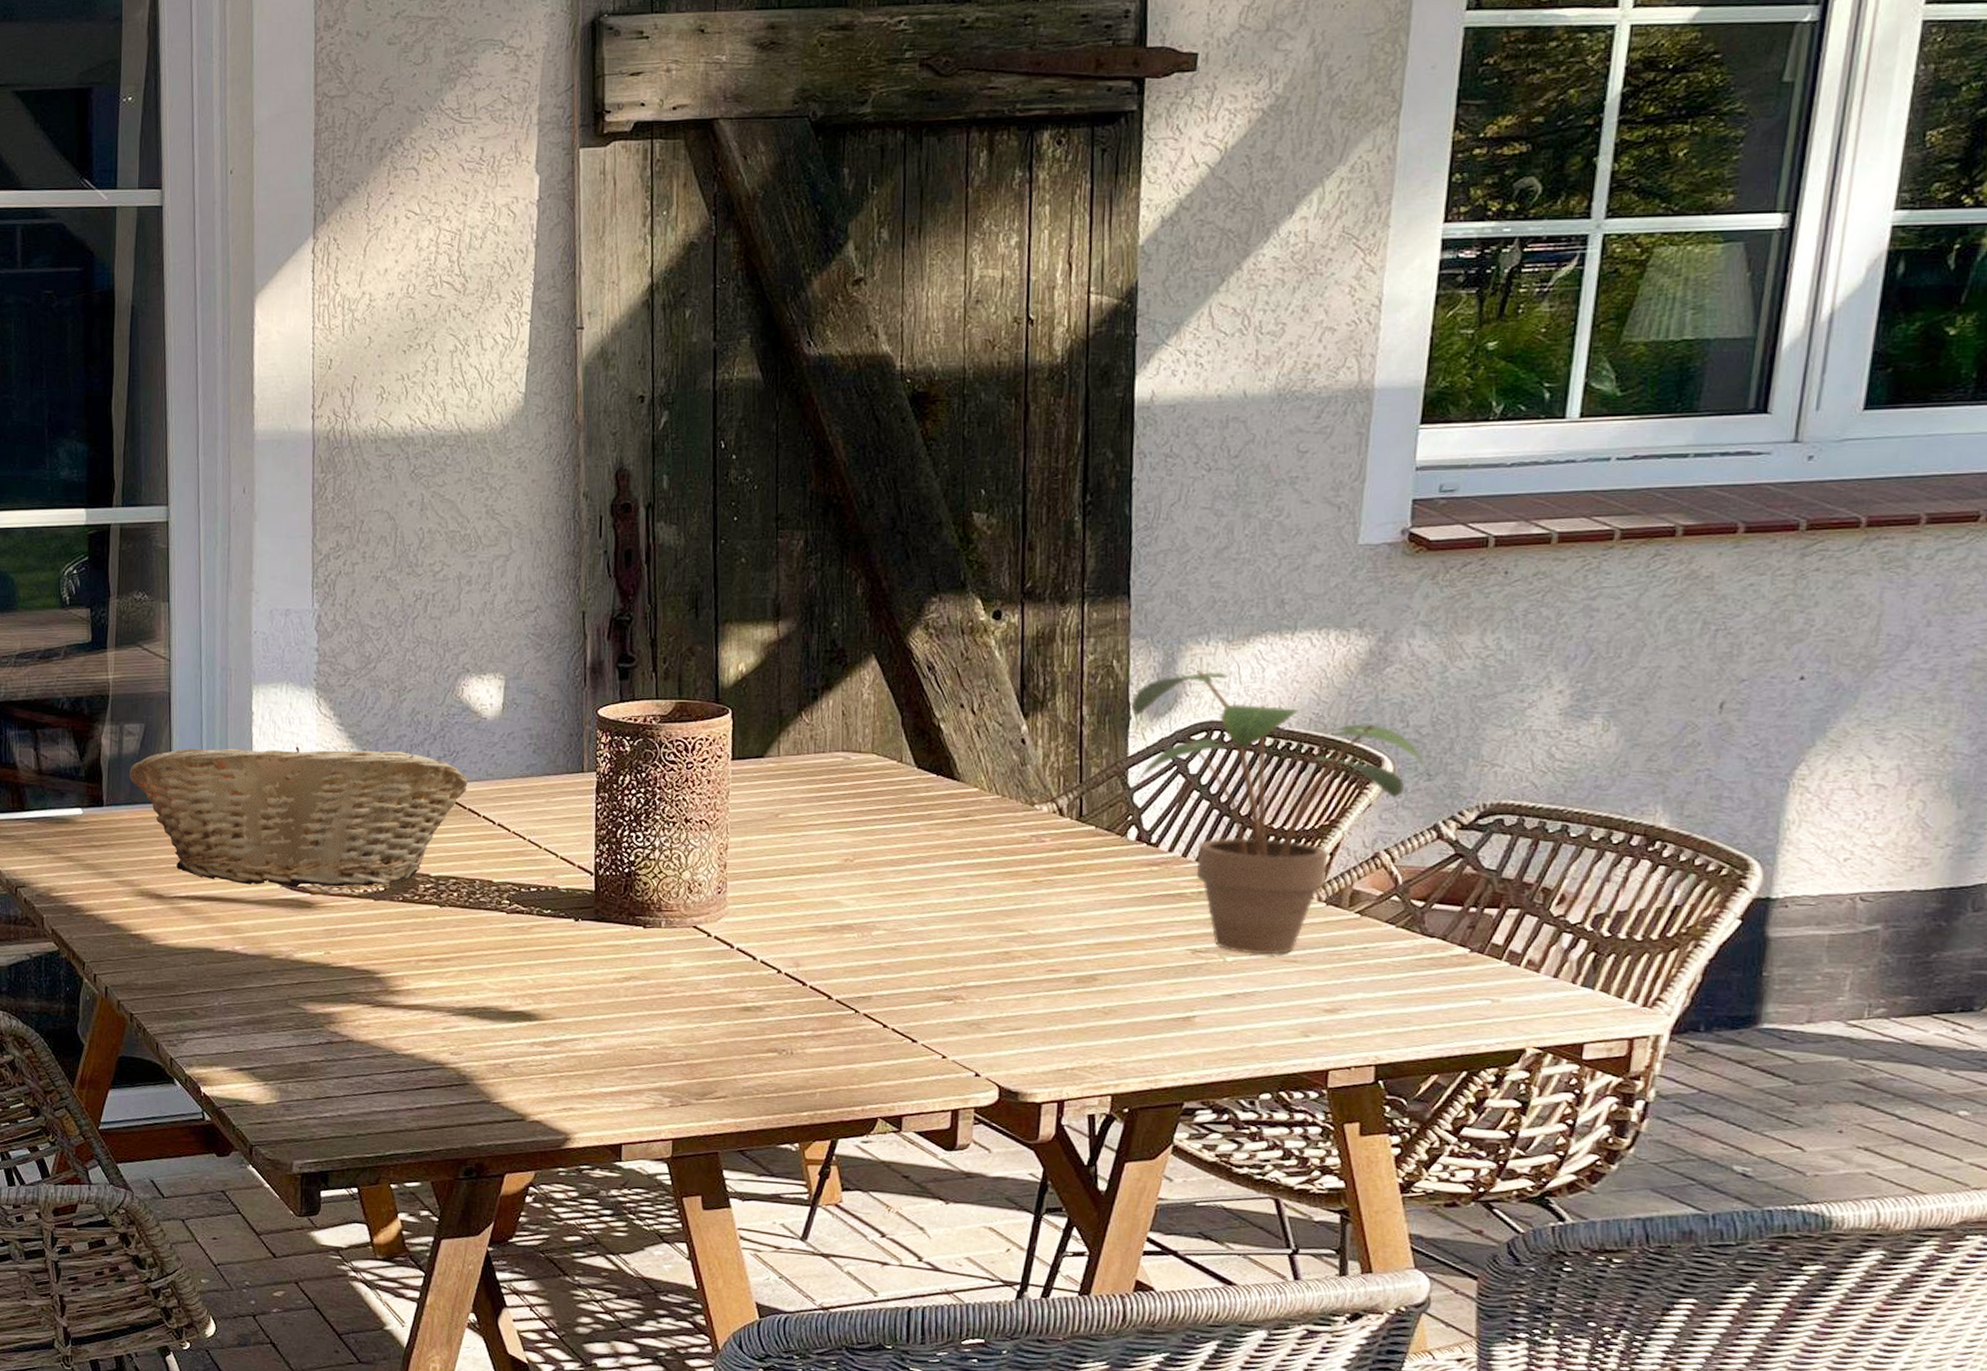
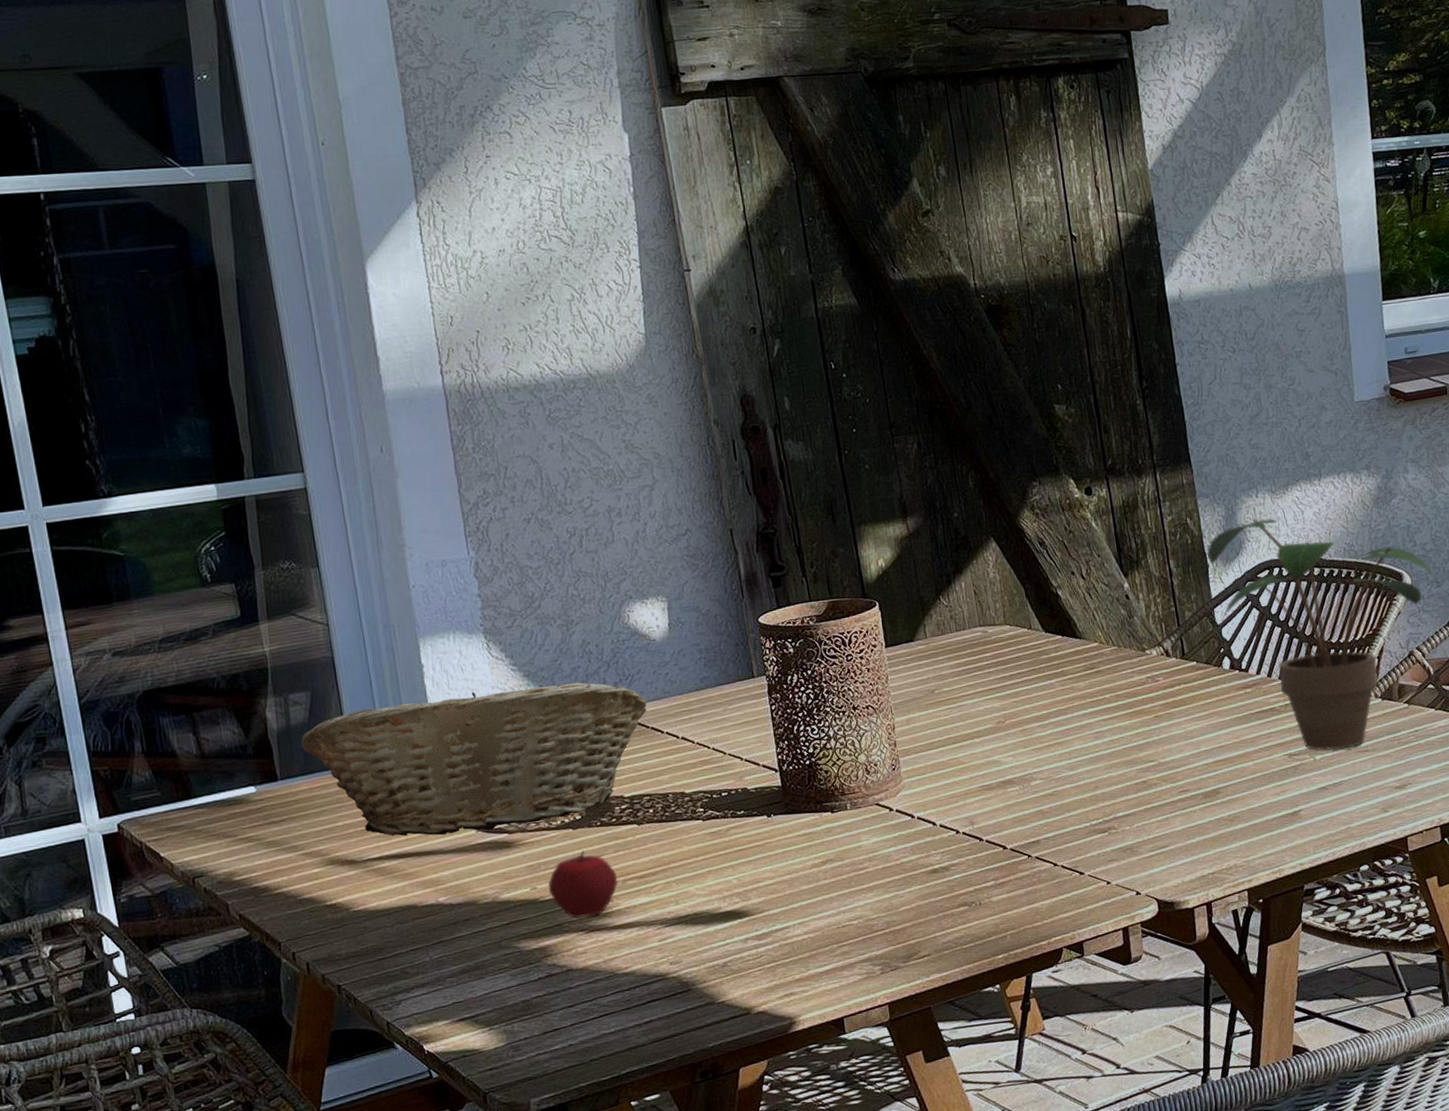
apple: none [341,923,411,991] -> present [548,851,618,919]

